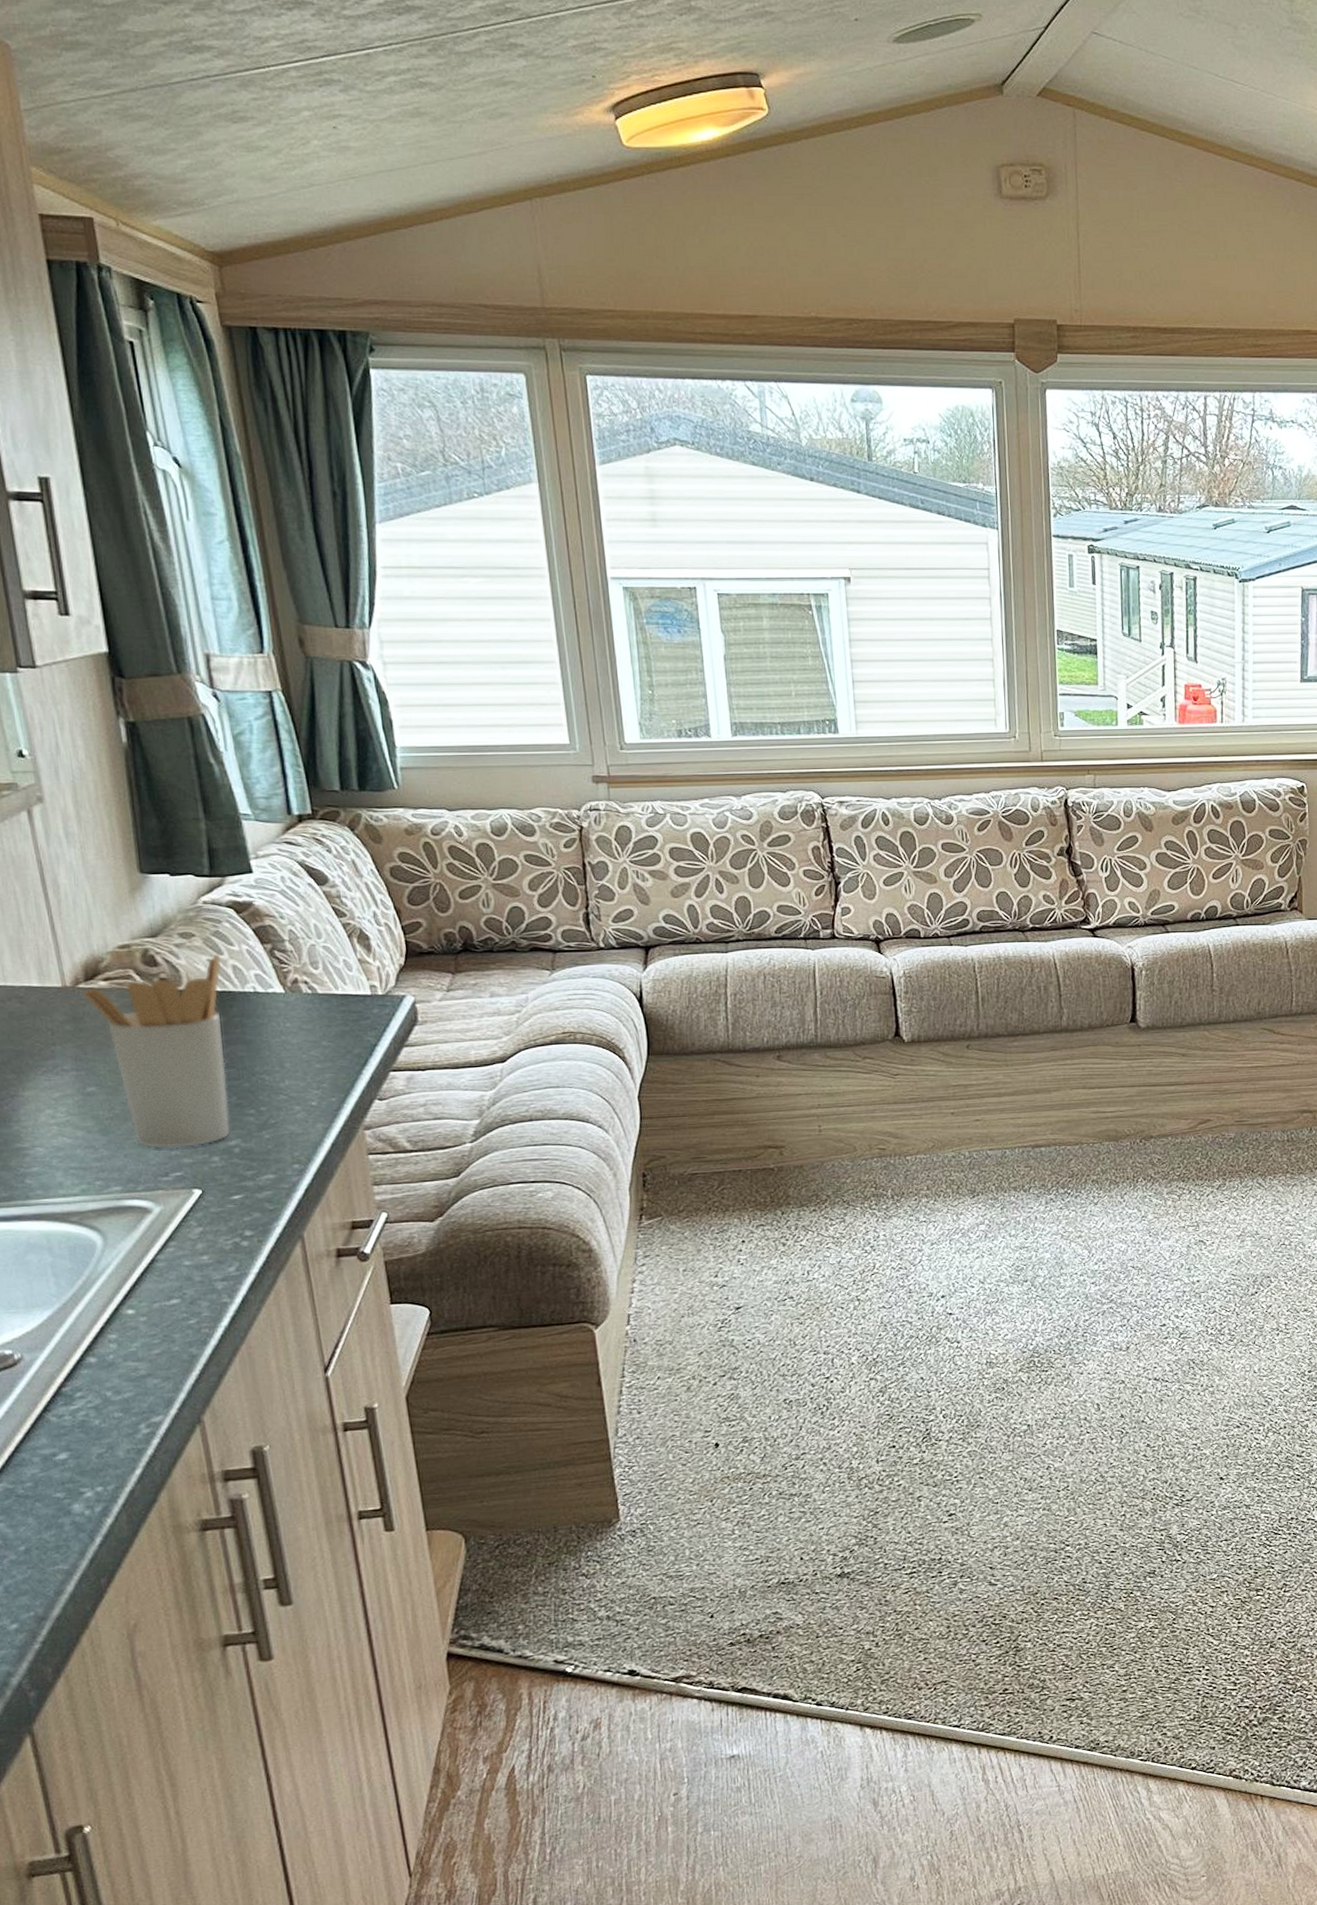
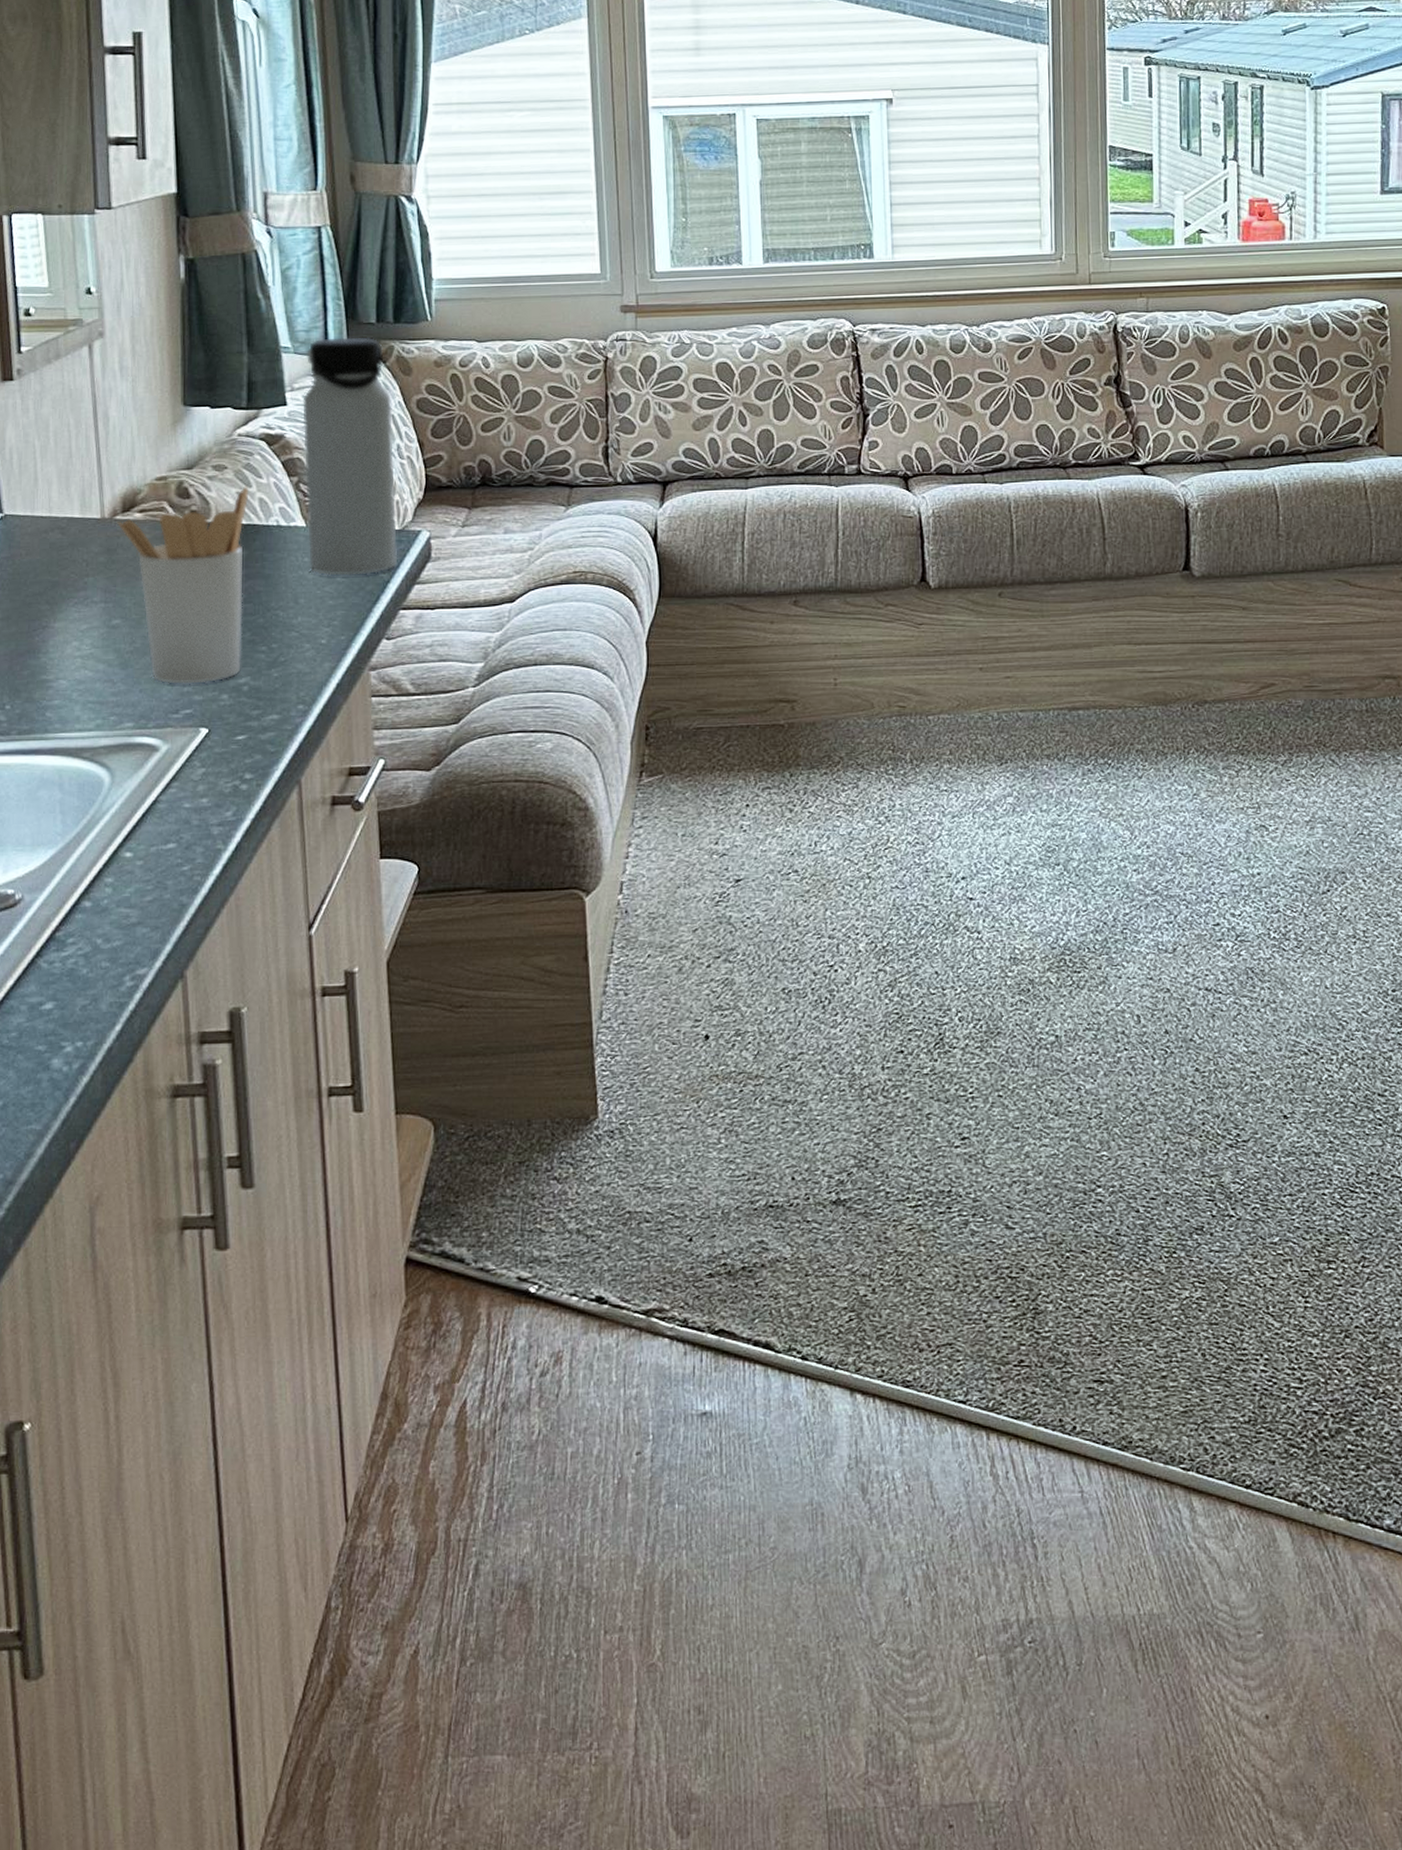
water bottle: none [269,804,384,1040] -> present [303,336,398,576]

